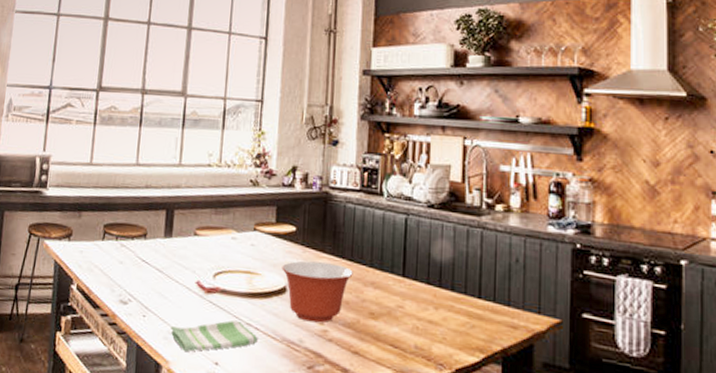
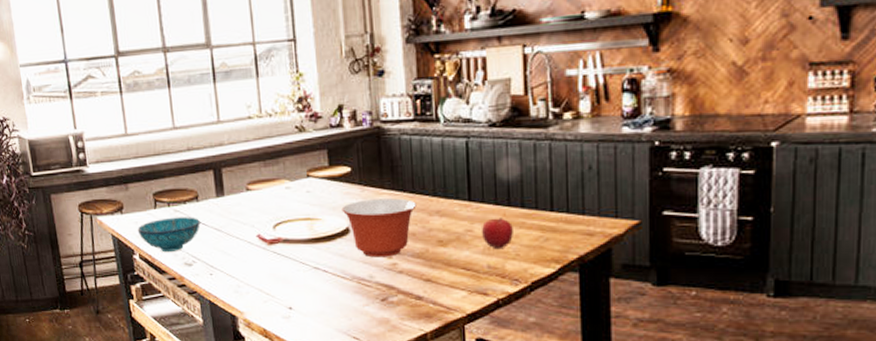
bowl: none [80,251,144,288] -> present [137,217,200,253]
dish towel: present [170,320,258,352] -> none [239,266,328,301]
fruit: none [412,297,442,329] -> present [482,218,513,248]

